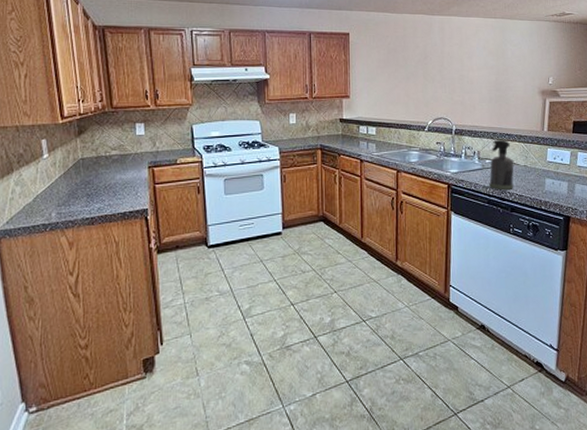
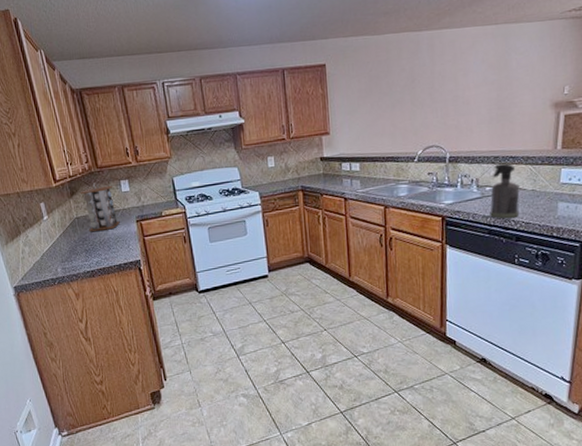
spice rack: none [89,122,130,176] -> present [80,181,120,232]

